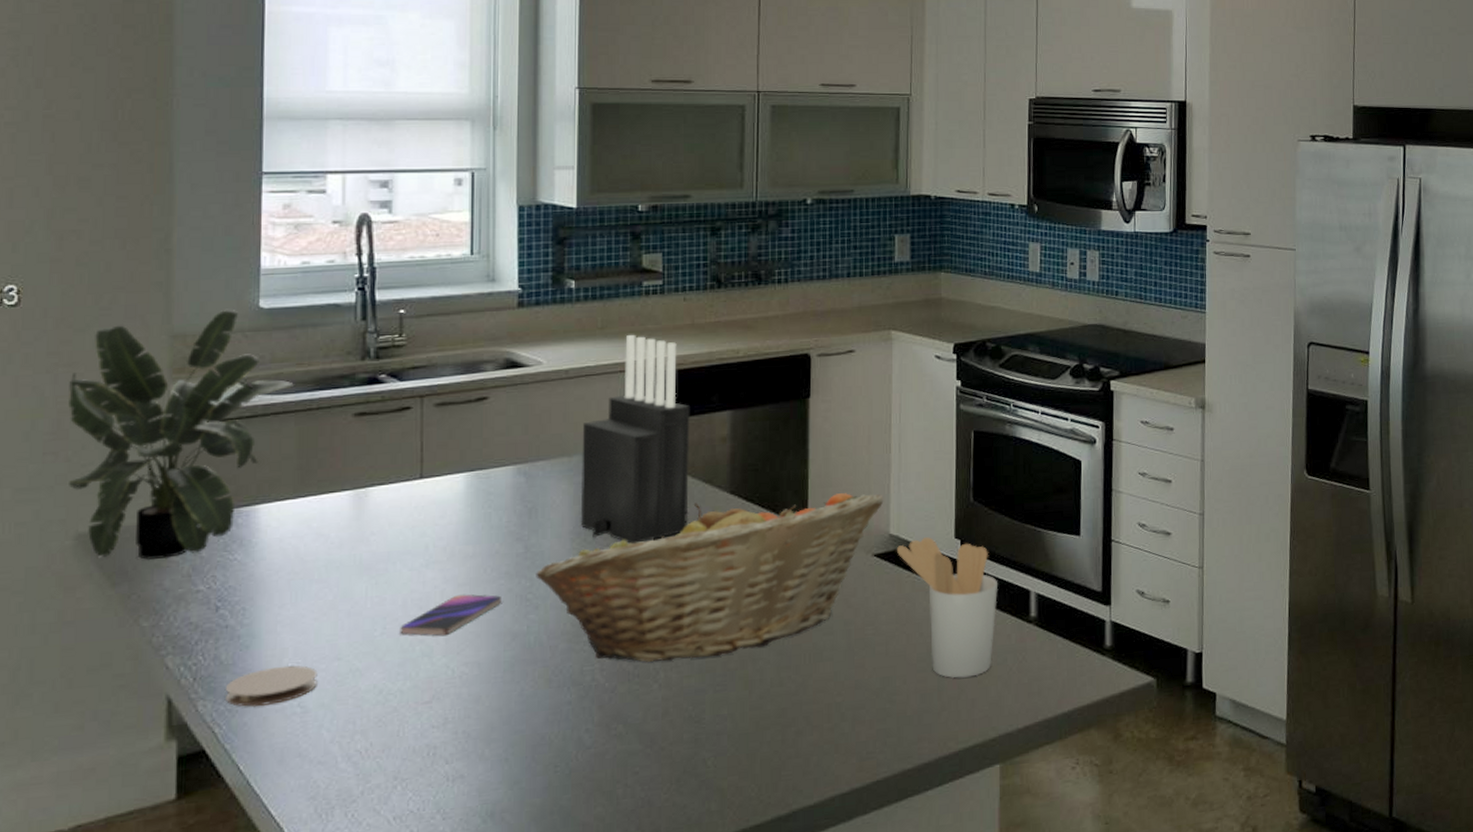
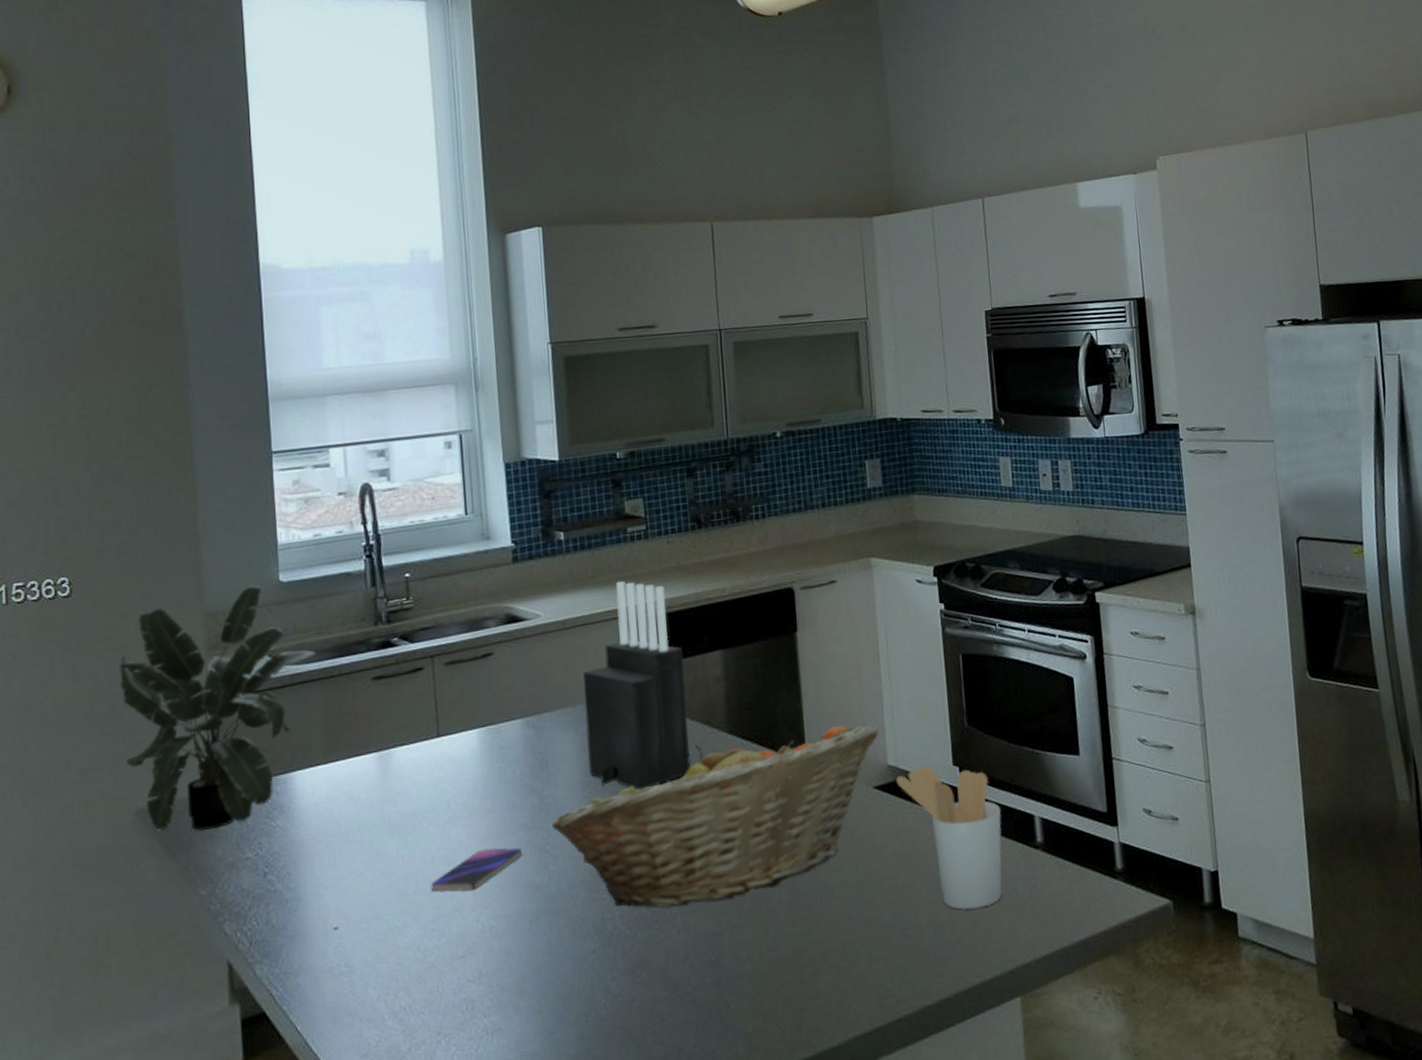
coaster: present [226,665,318,707] -> none [279,926,361,969]

